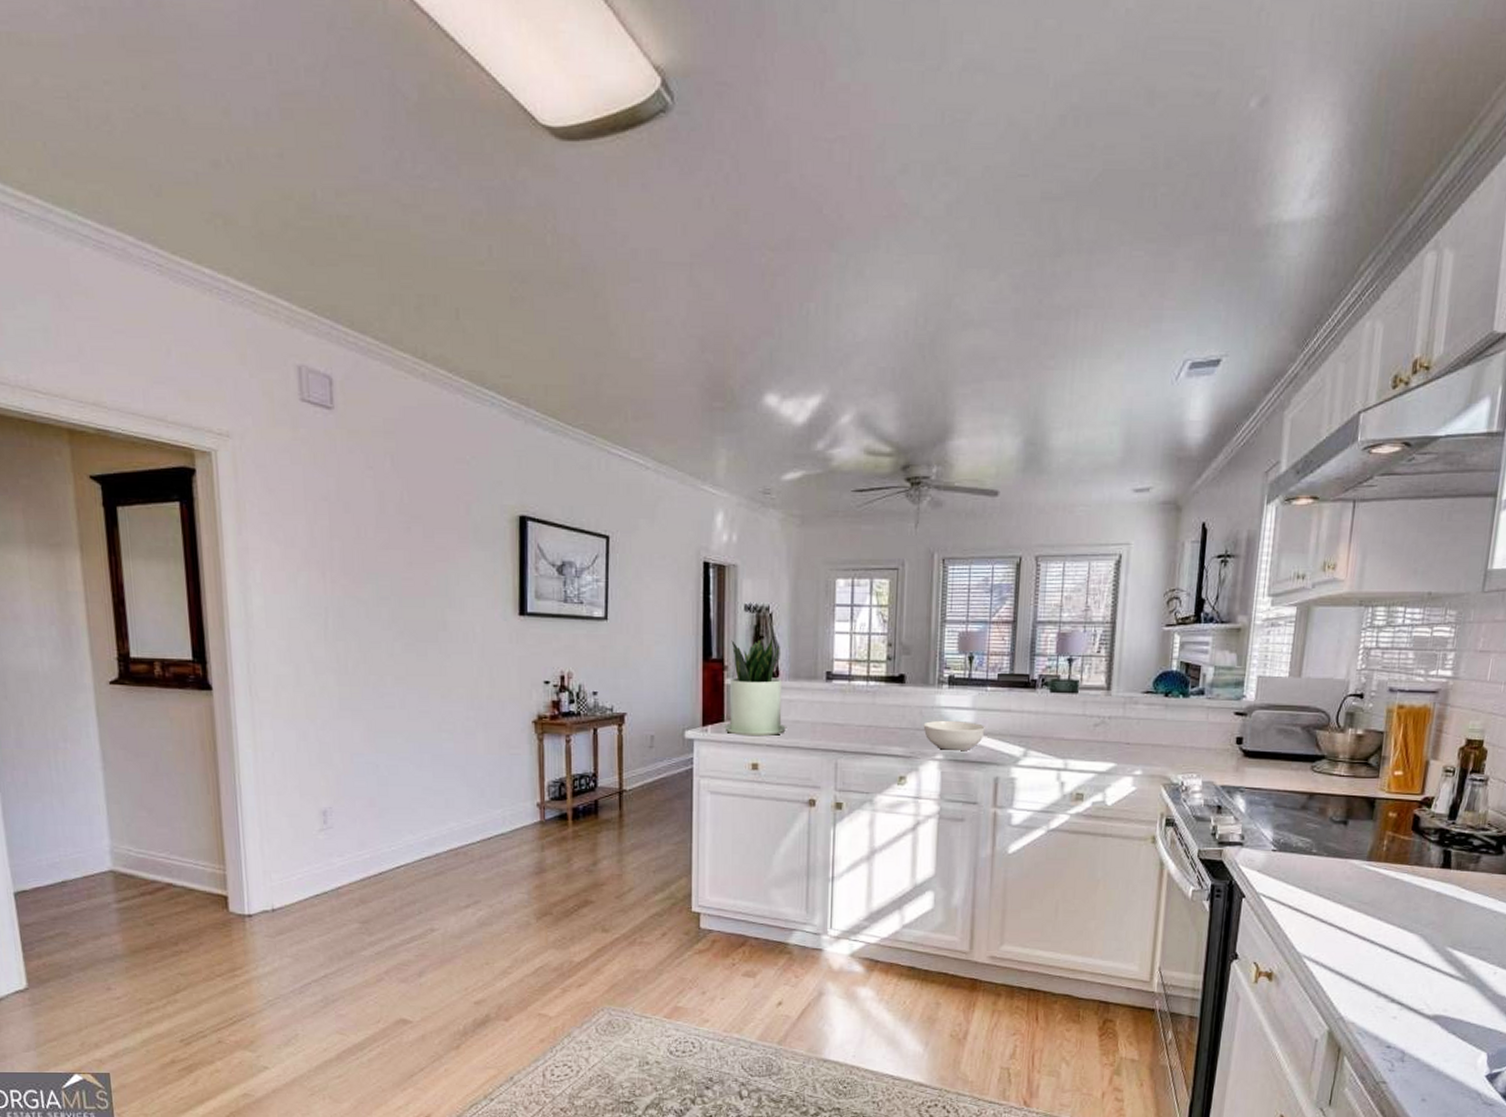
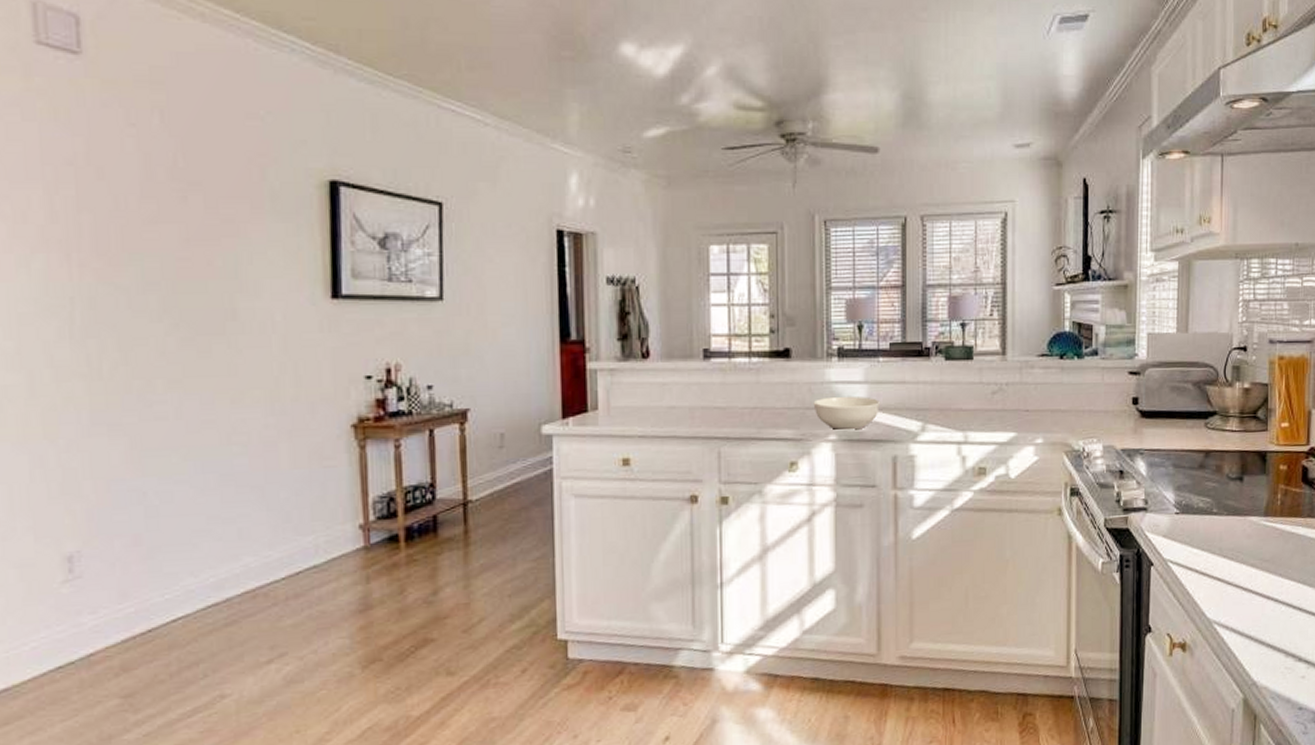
planter: present [725,639,787,737] -> none [589,315,662,428]

